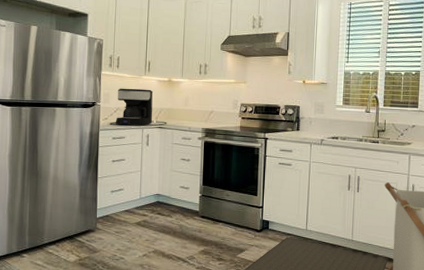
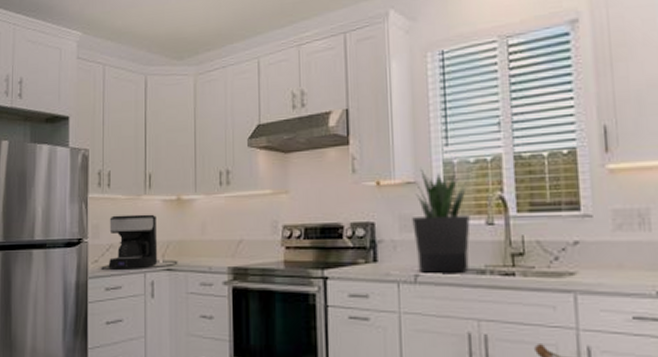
planter: none [322,75,357,141] -> present [412,168,470,275]

